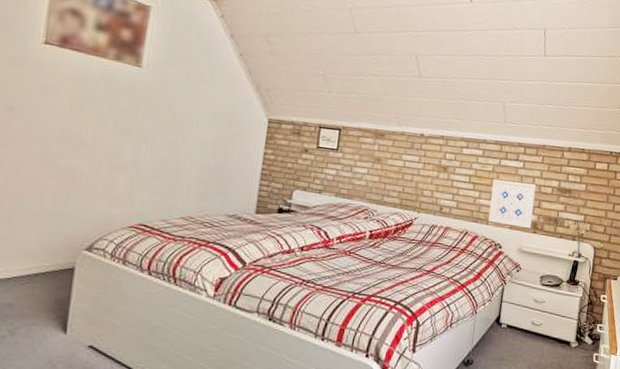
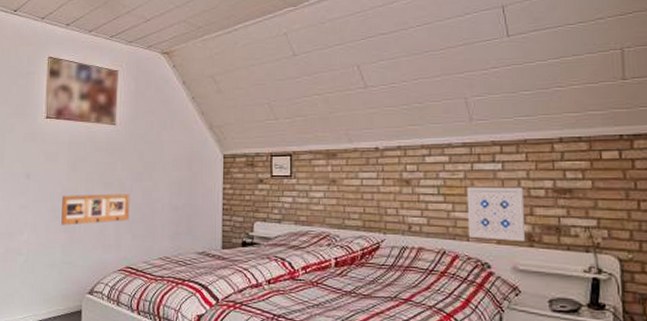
picture frame: none [55,137,152,175] -> present [61,194,130,225]

